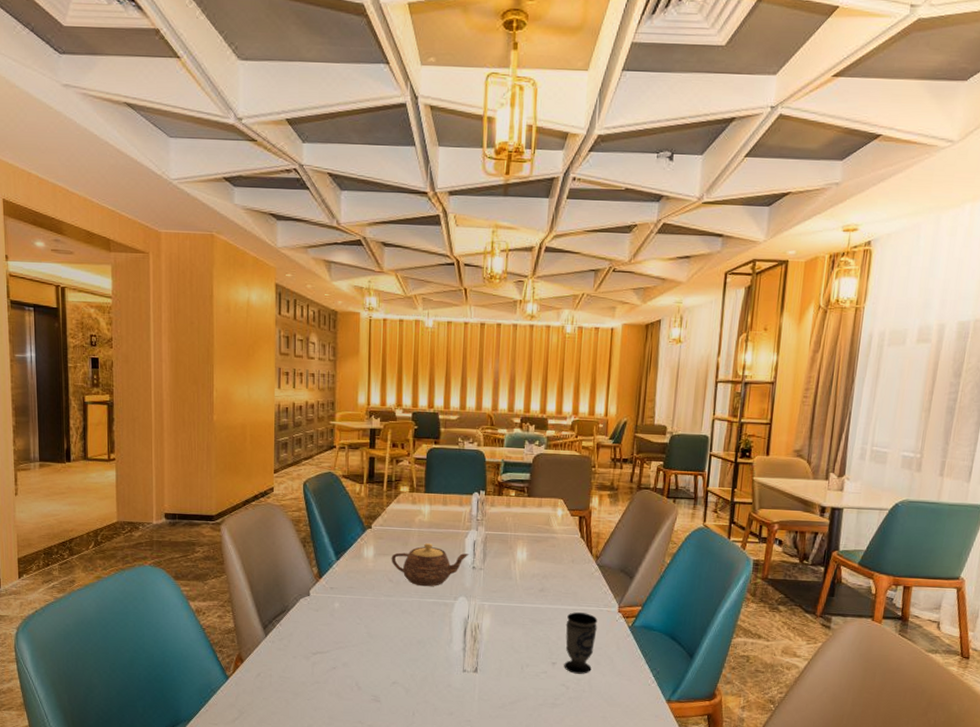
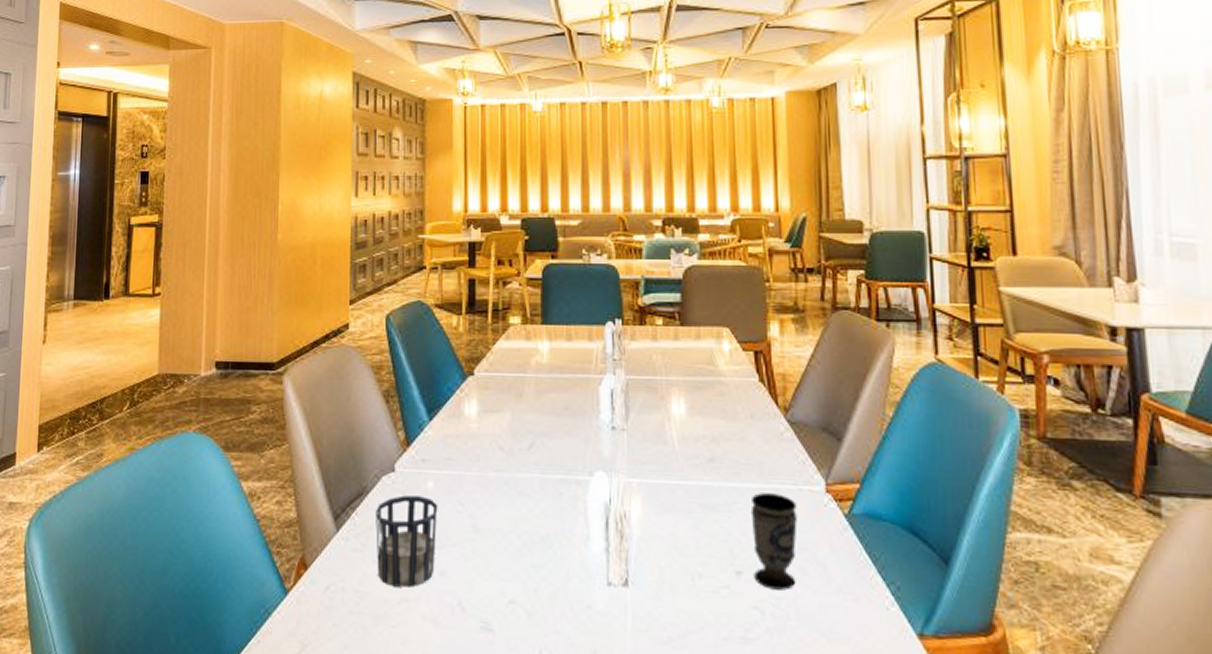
cup: none [295,612,342,674] -> present [376,495,438,588]
teapot: present [391,543,470,587] -> none [500,394,607,457]

